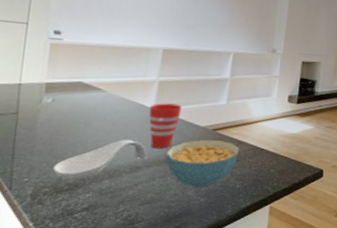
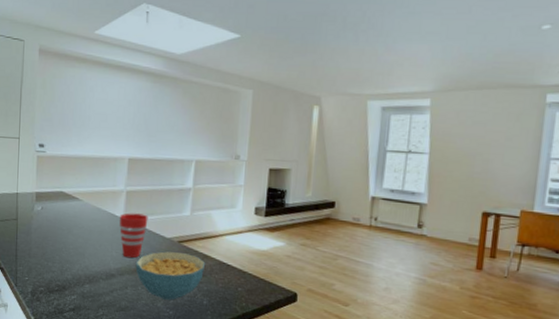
spoon rest: present [52,140,147,181] -> none [45,247,119,283]

